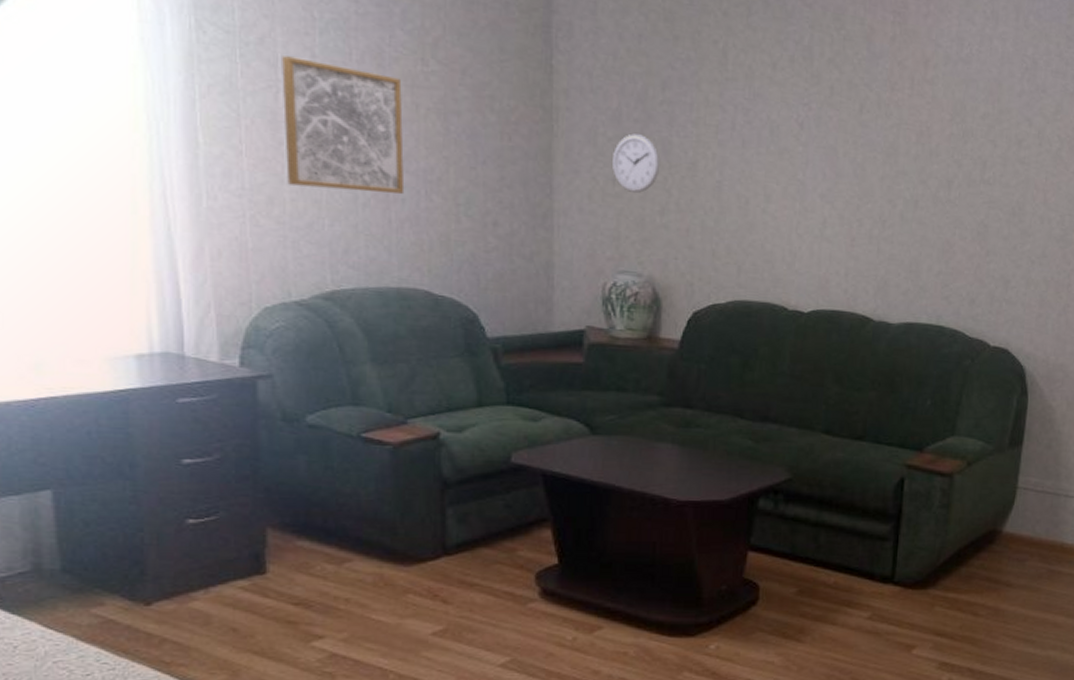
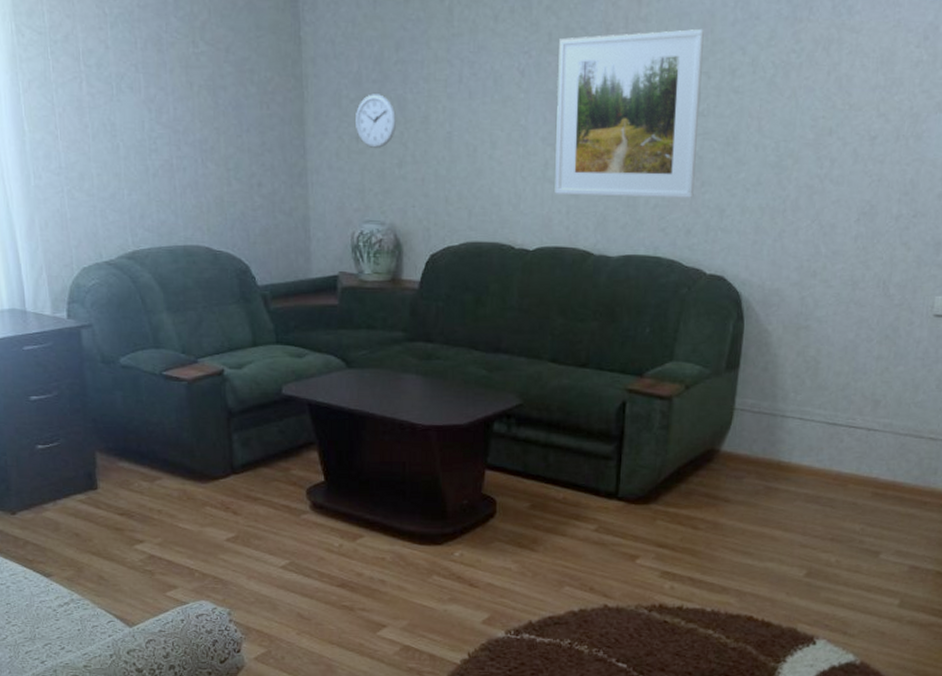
wall art: present [282,56,405,194] -> none [83,50,185,164]
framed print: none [833,93,991,267] -> present [555,28,704,198]

